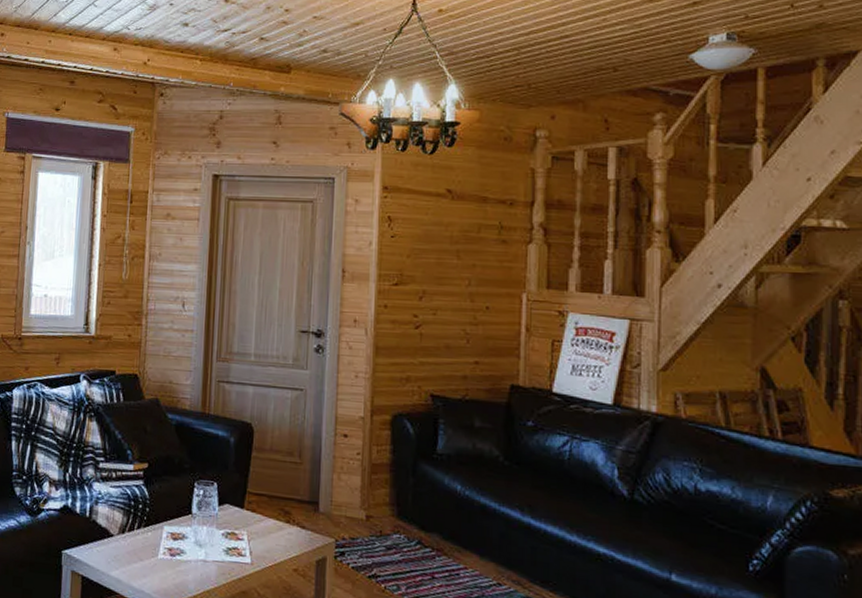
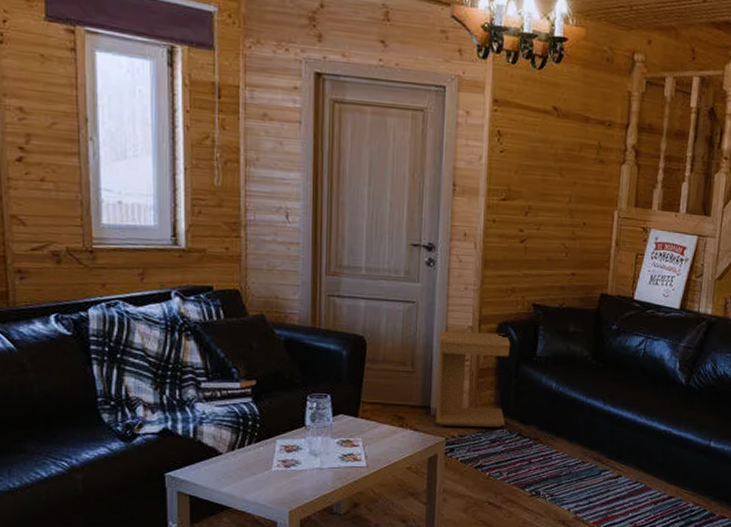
side table: none [324,422,407,533] -> present [435,332,511,428]

